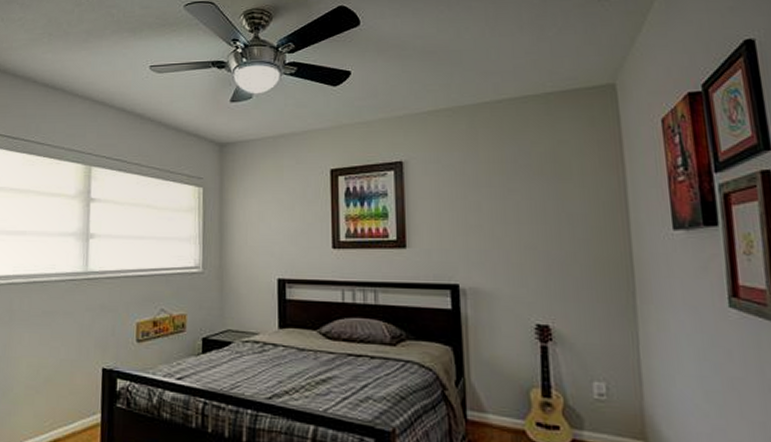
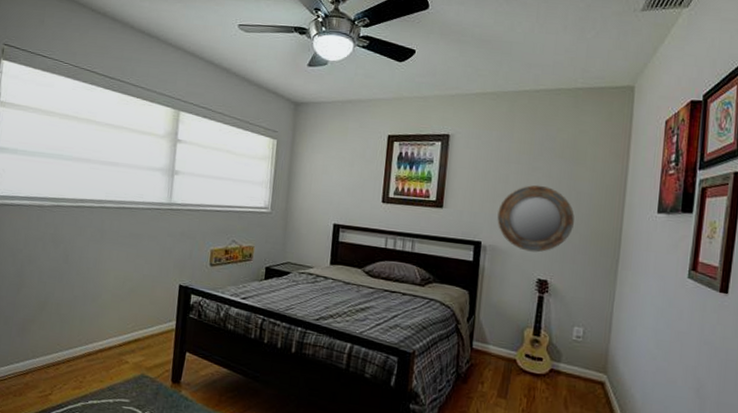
home mirror: none [474,209,571,292] -> present [497,185,574,253]

